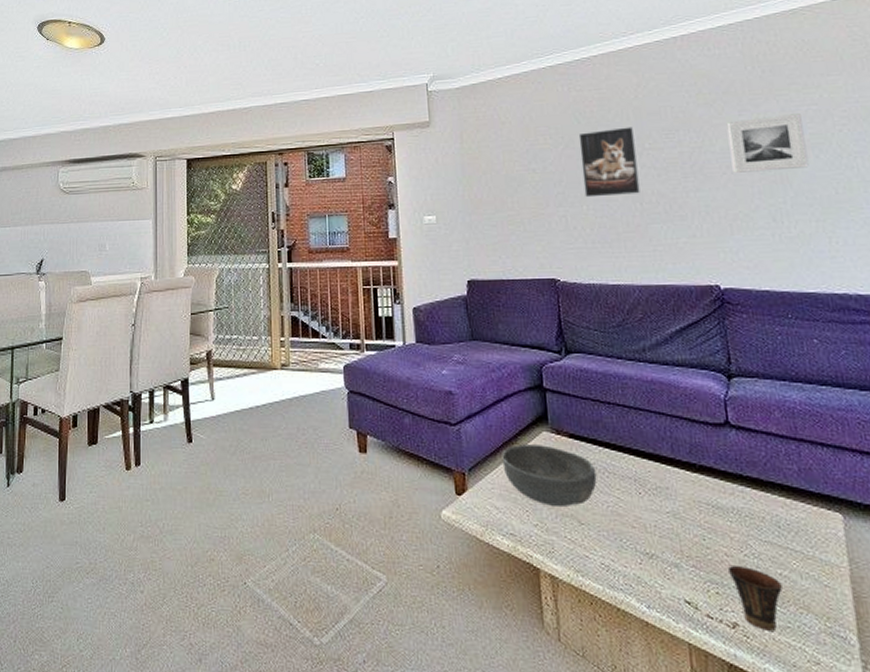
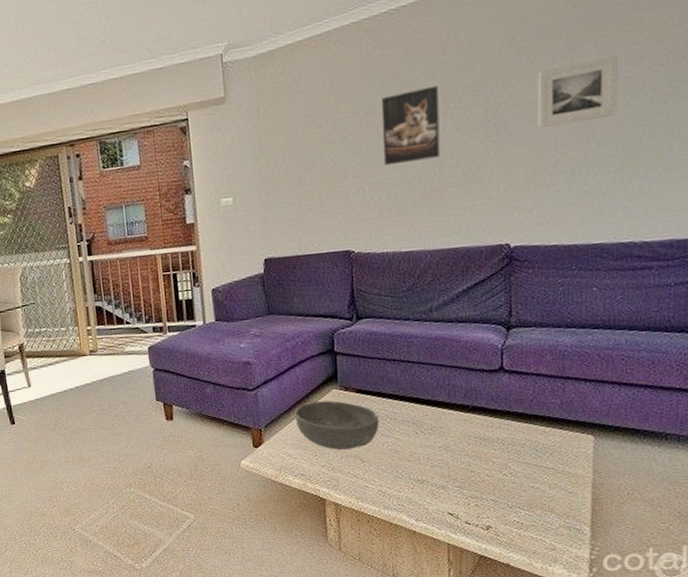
cup: present [728,564,783,631] -> none [488,482,532,530]

